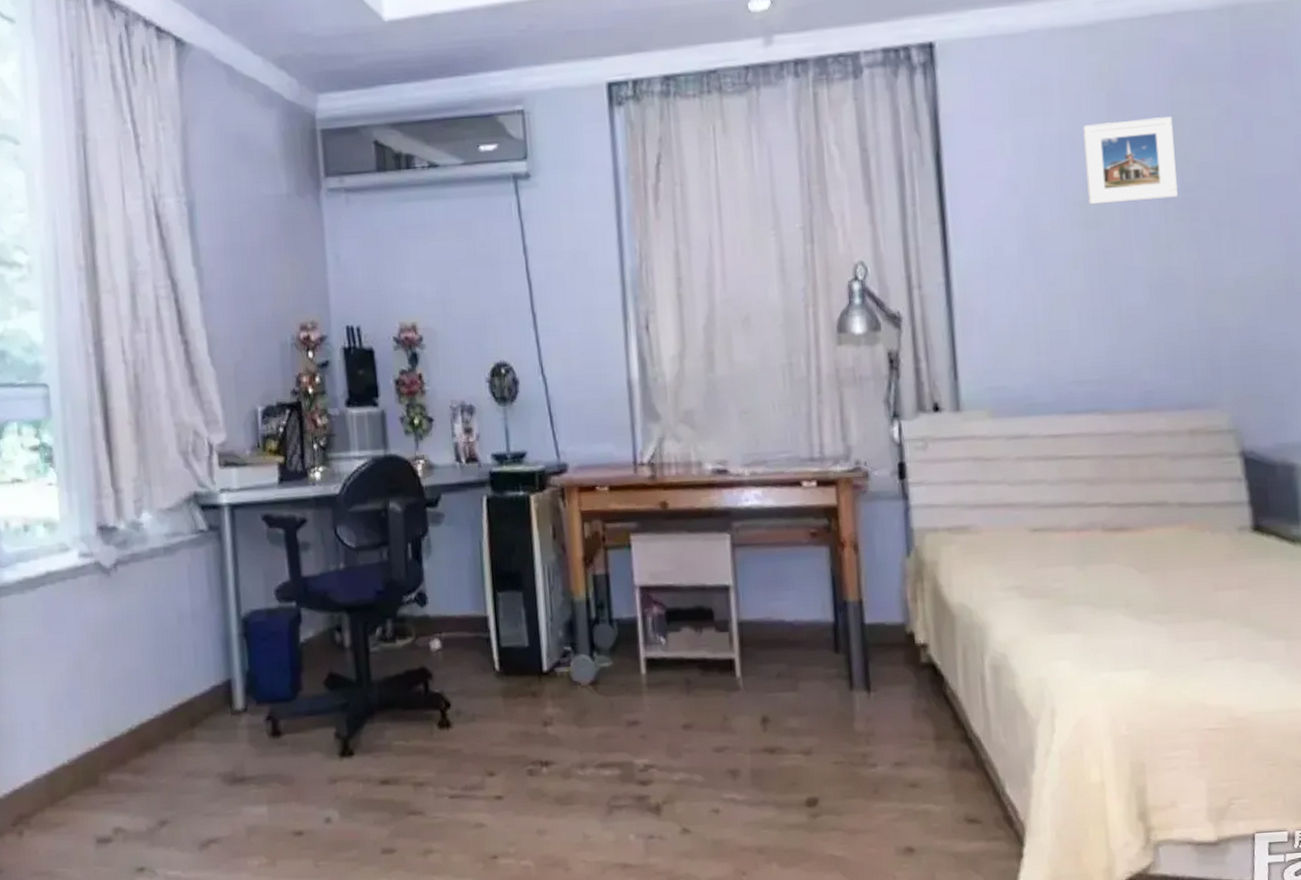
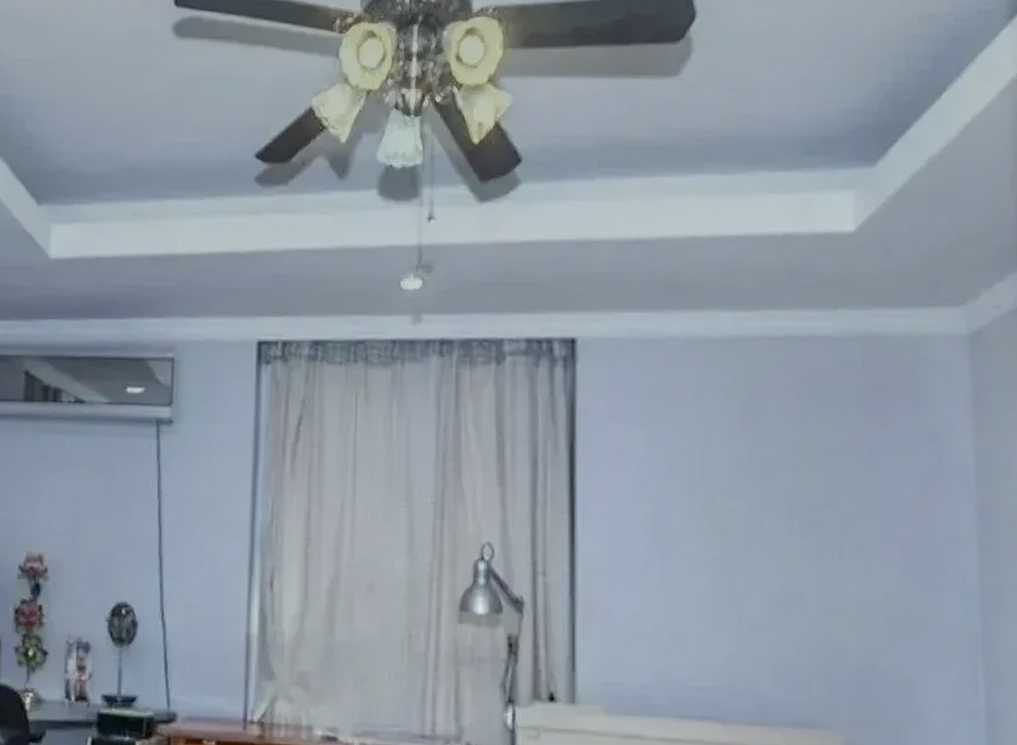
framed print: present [1083,116,1178,205] -> none [714,433,803,514]

